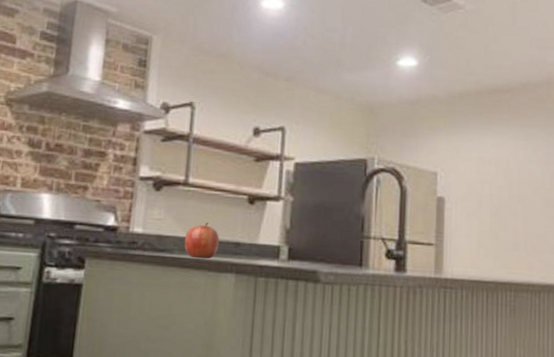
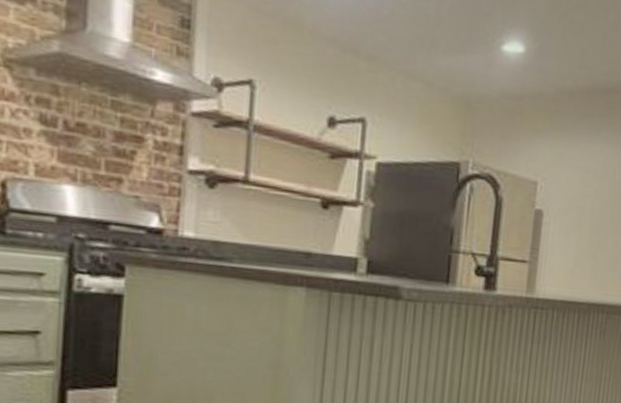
fruit: present [184,222,220,259] -> none [245,227,288,271]

